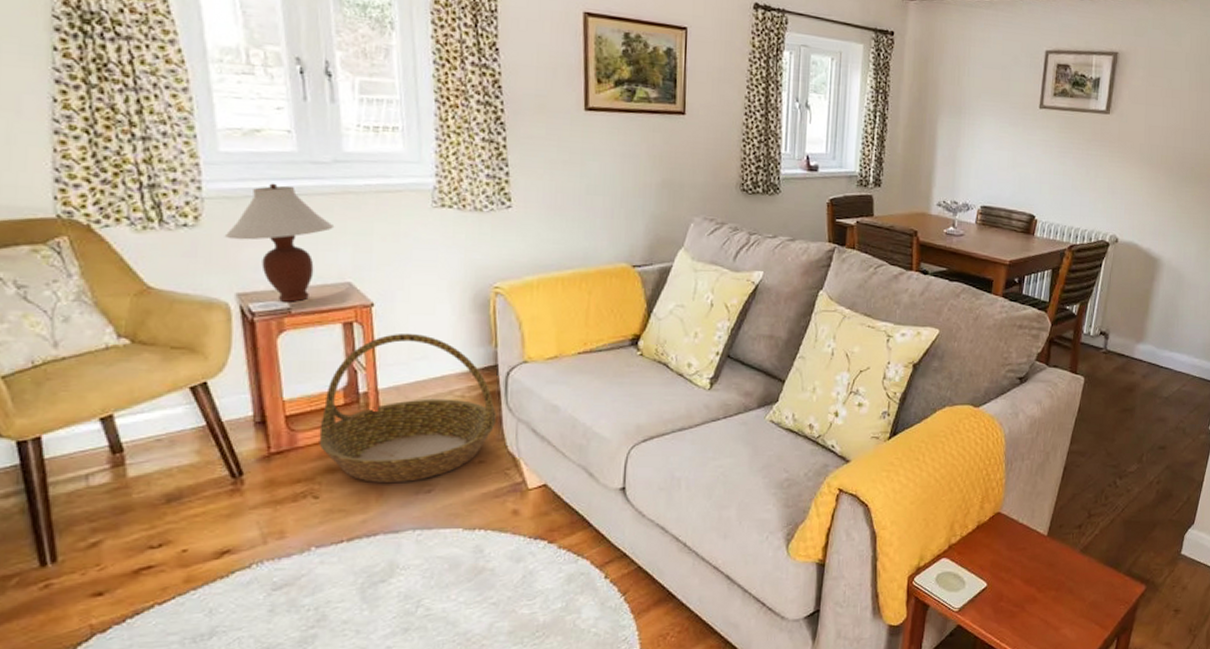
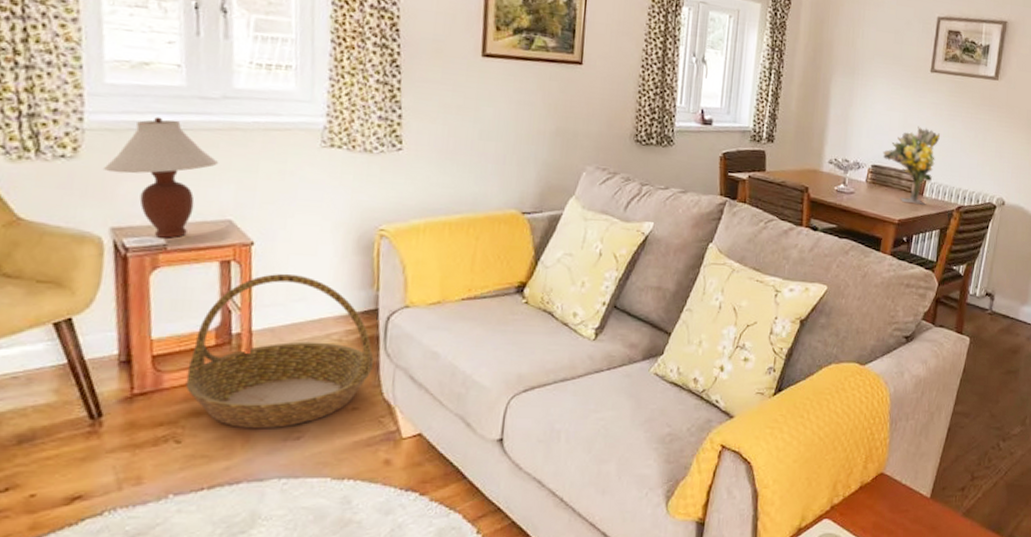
bouquet: none [992,164,1050,245] -> present [882,126,940,205]

